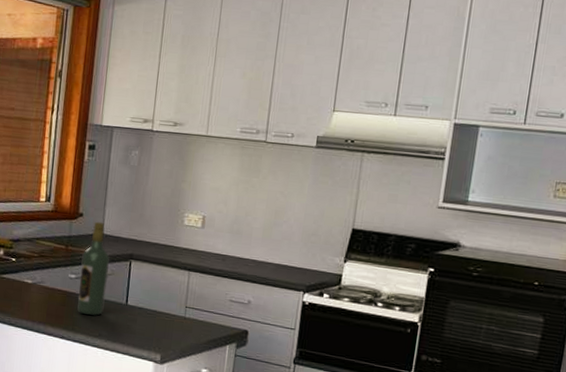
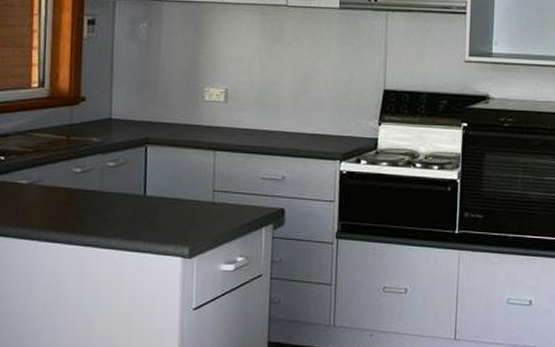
wine bottle: present [77,221,110,316] -> none [86,105,121,212]

